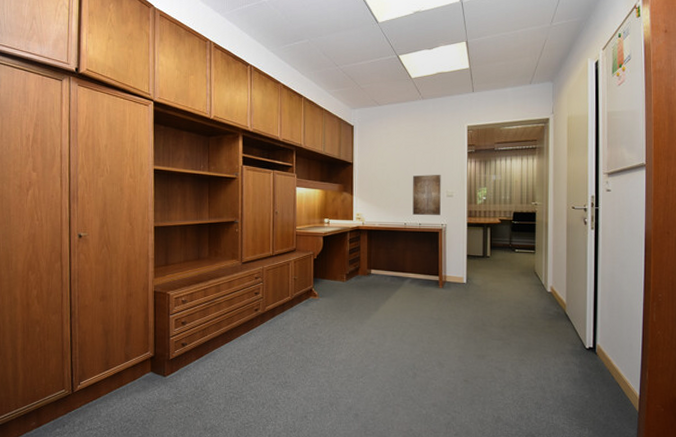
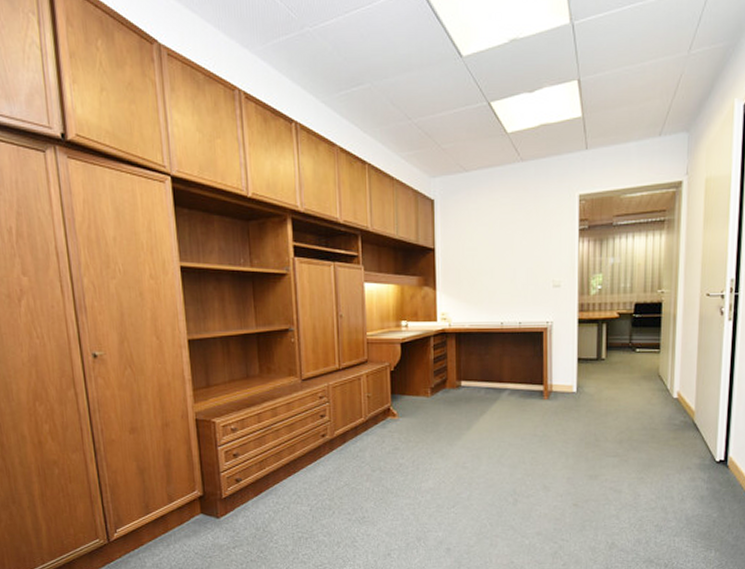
wall art: present [412,175,441,215] -> none [511,260,546,311]

